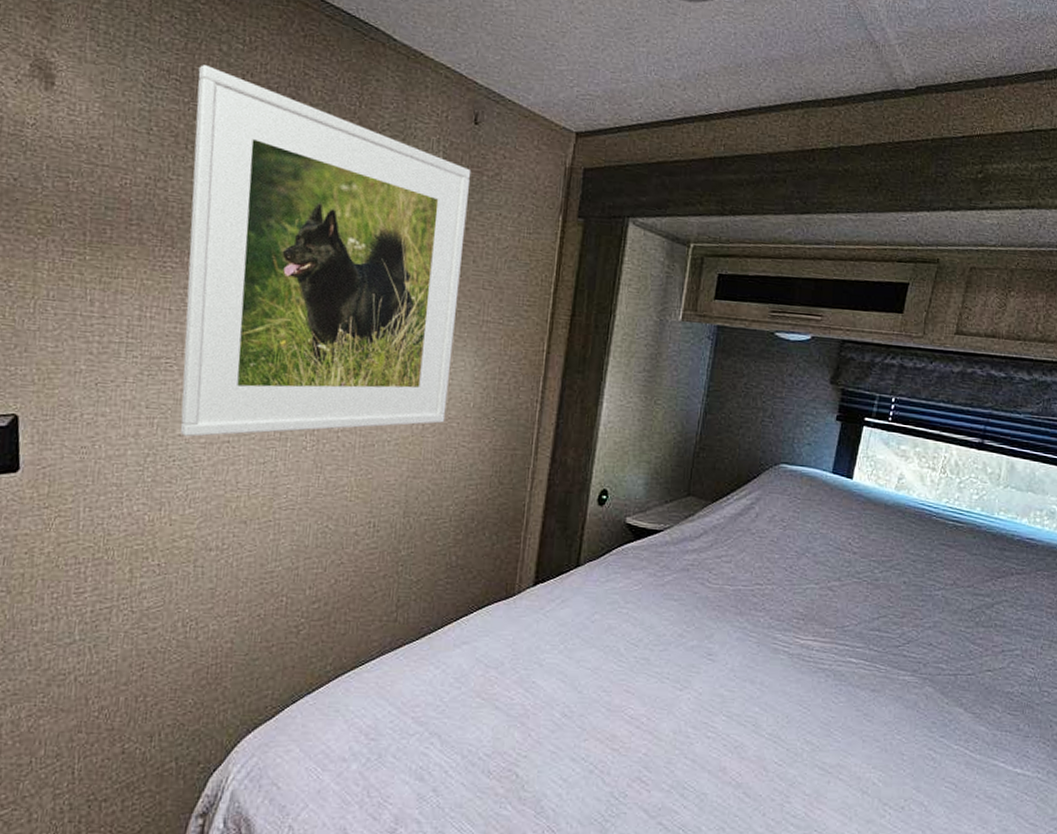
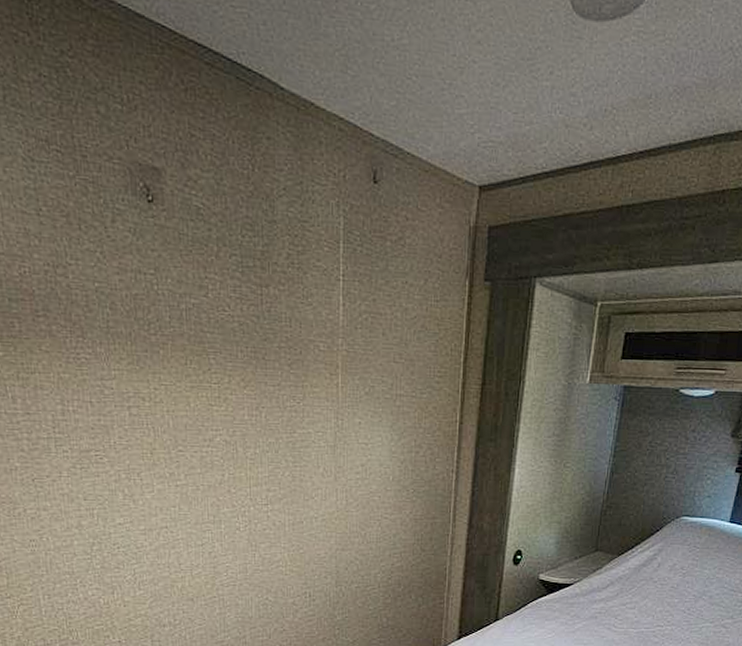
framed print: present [180,65,472,437] -> none [78,131,374,524]

